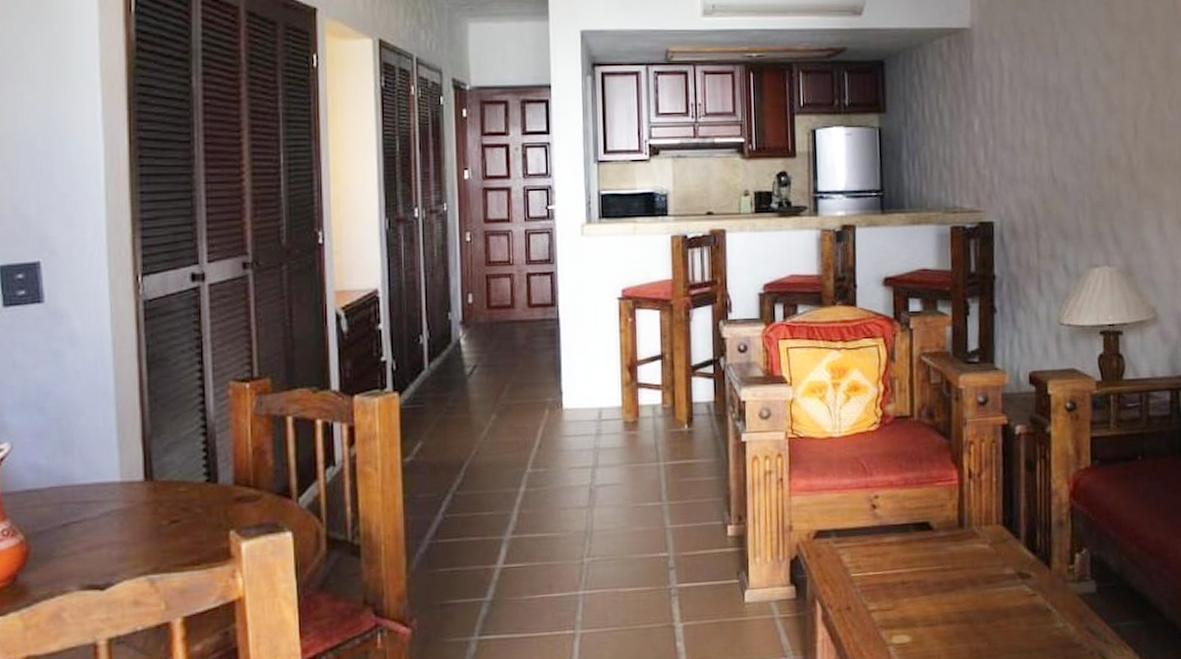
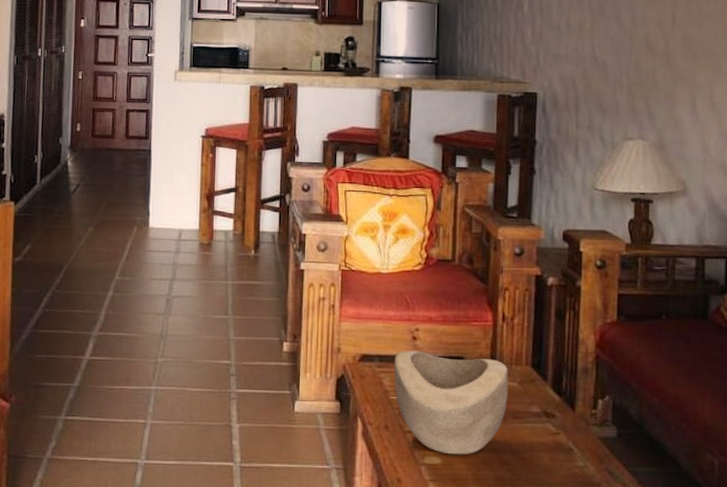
decorative bowl: none [853,520,979,631] -> present [394,350,508,455]

